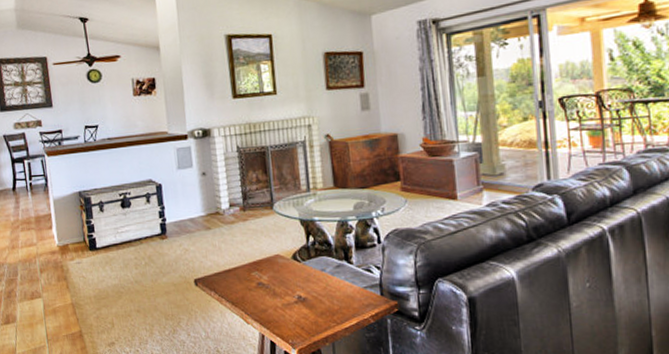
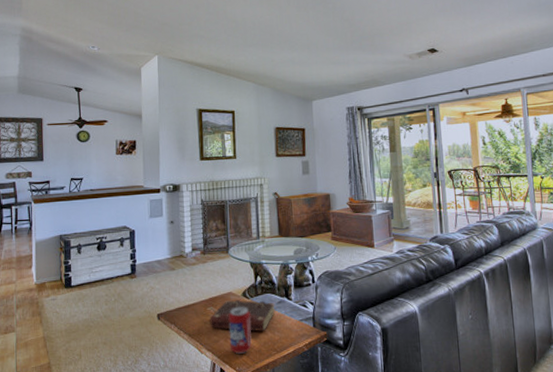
book: none [255,263,333,300] -> present [210,300,276,331]
beverage can: none [277,271,307,325] -> present [229,307,252,354]

